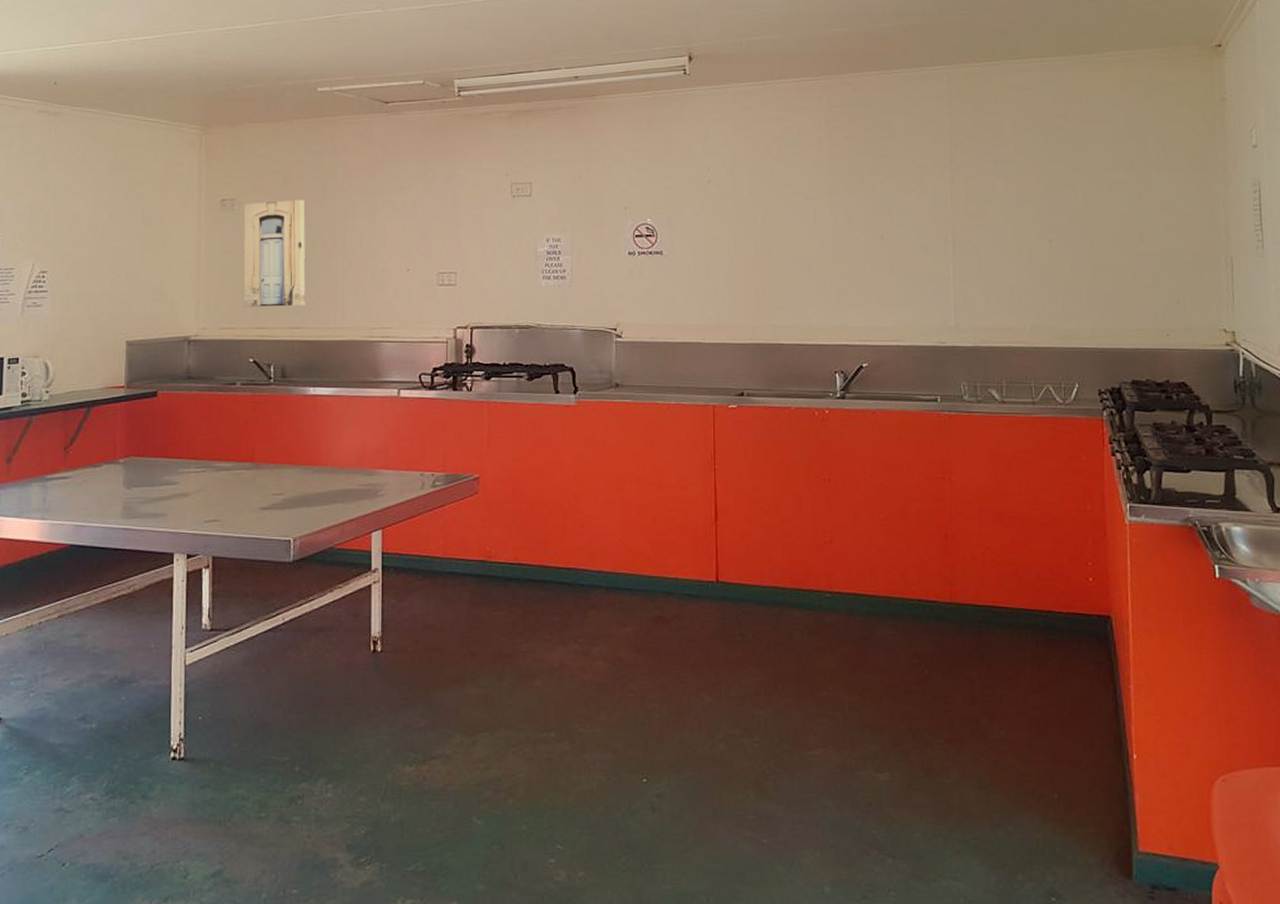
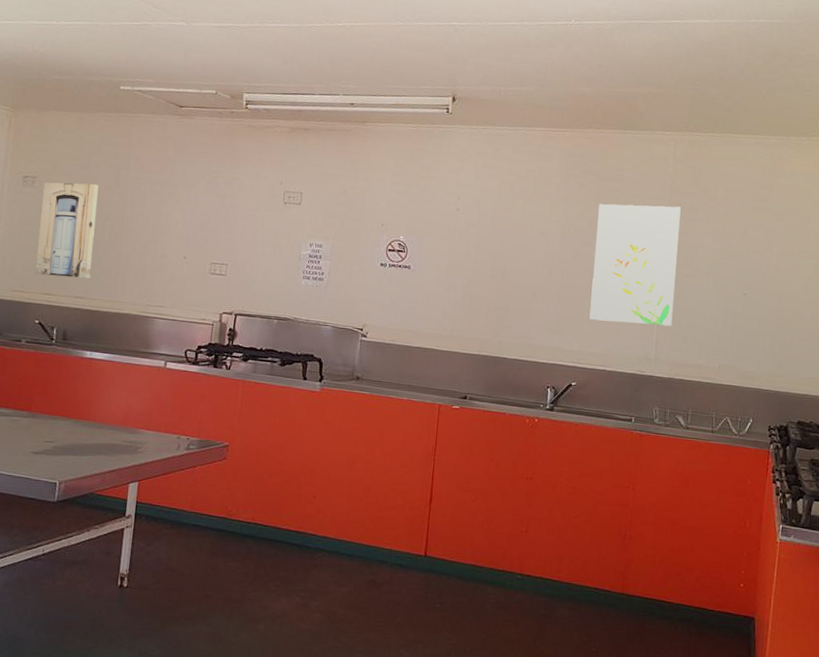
wall art: none [870,149,971,289] -> present [589,204,681,327]

